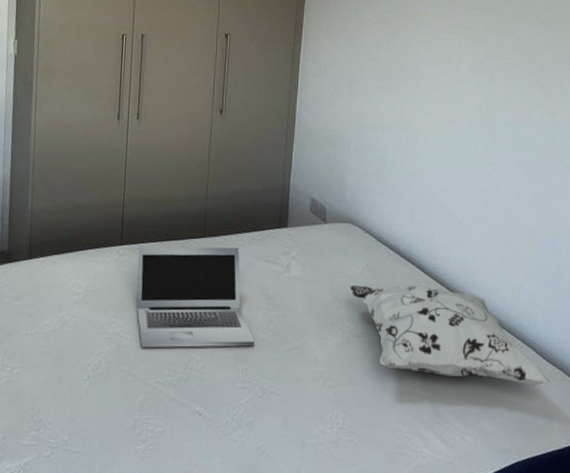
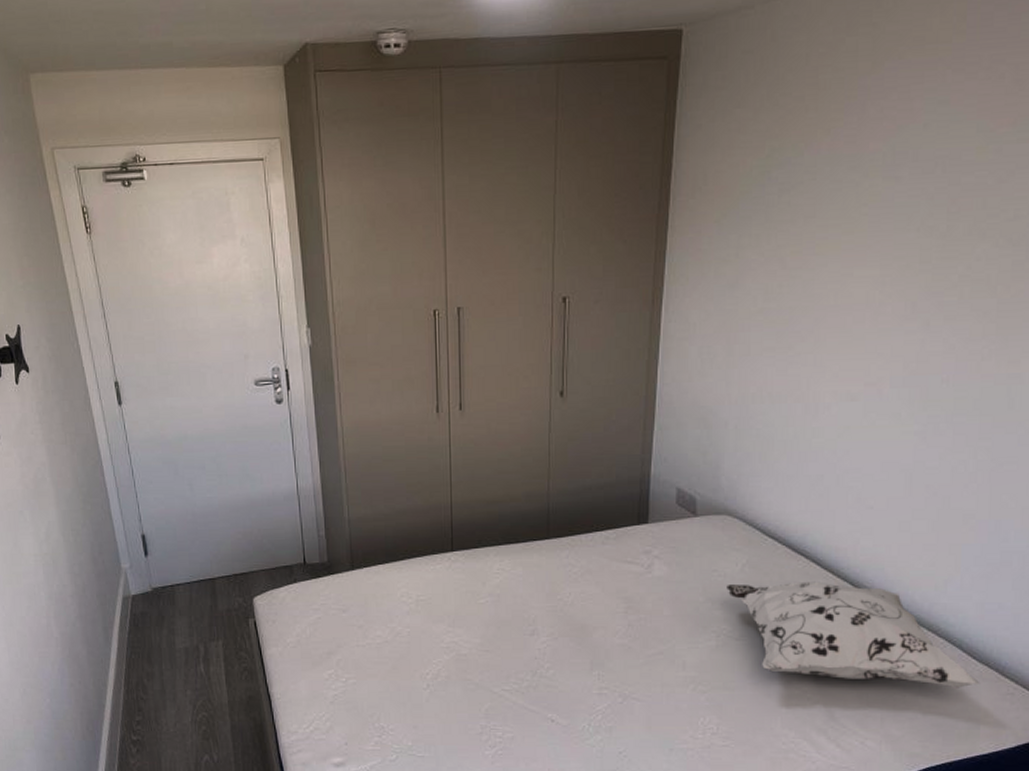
laptop: present [137,246,255,348] -> none [472,547,612,657]

